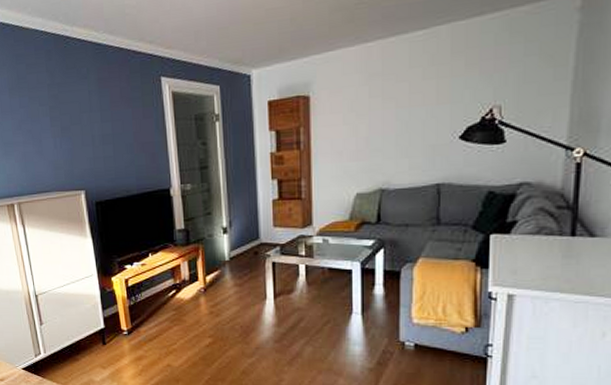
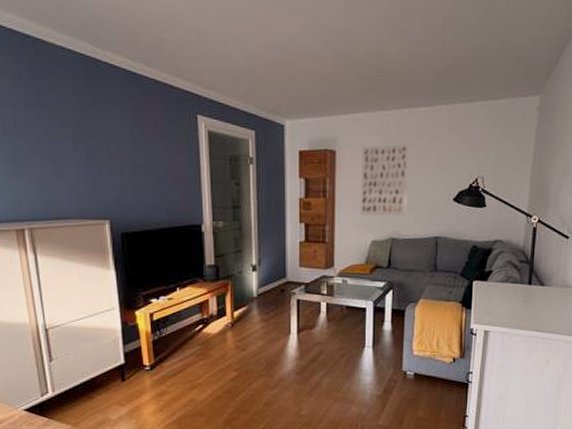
wall art: none [341,78,398,166] -> present [361,144,409,216]

